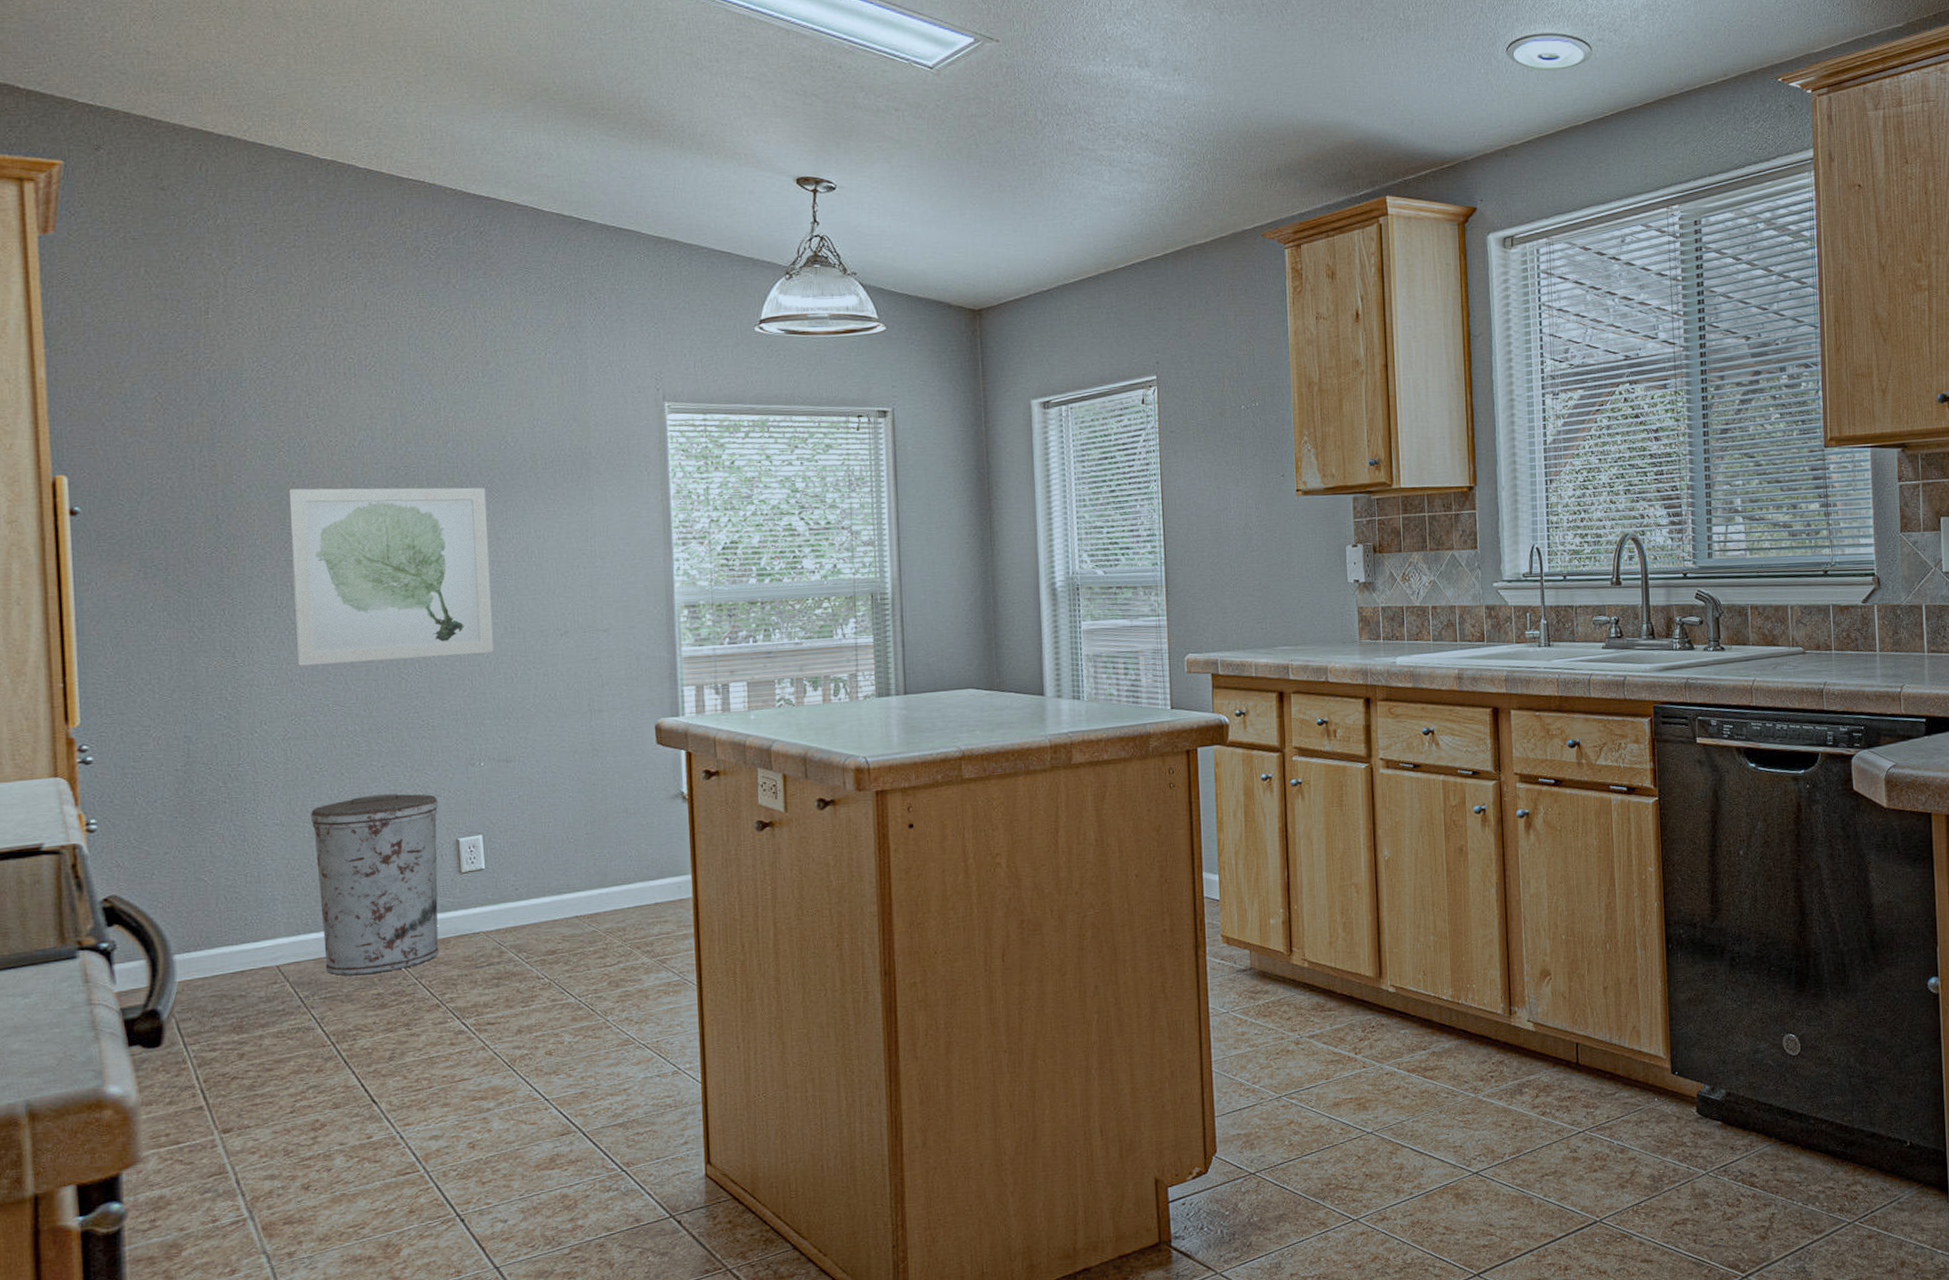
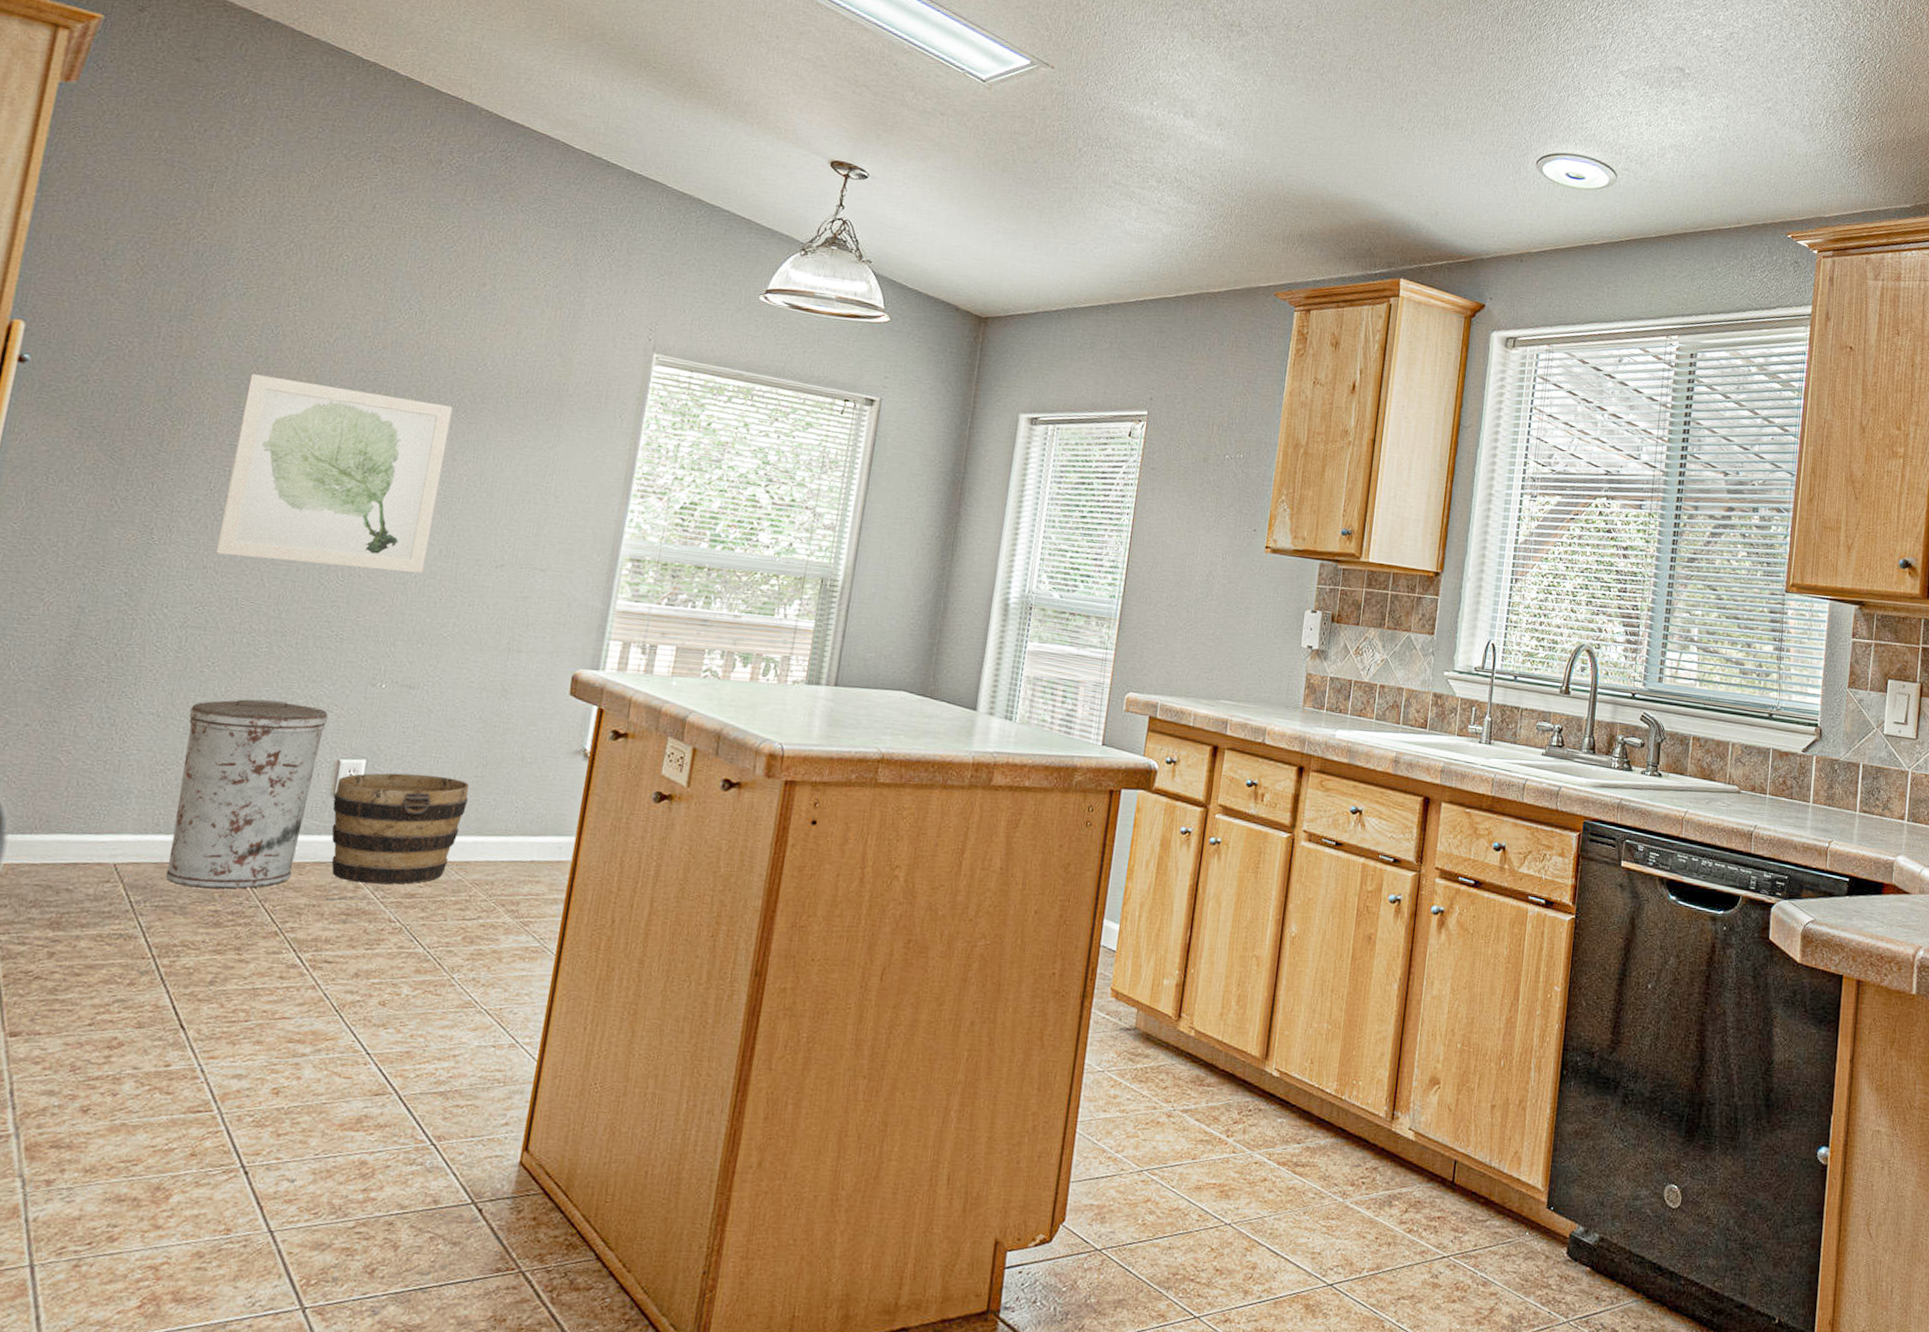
bucket: none [460,839,585,948] -> present [331,773,469,885]

